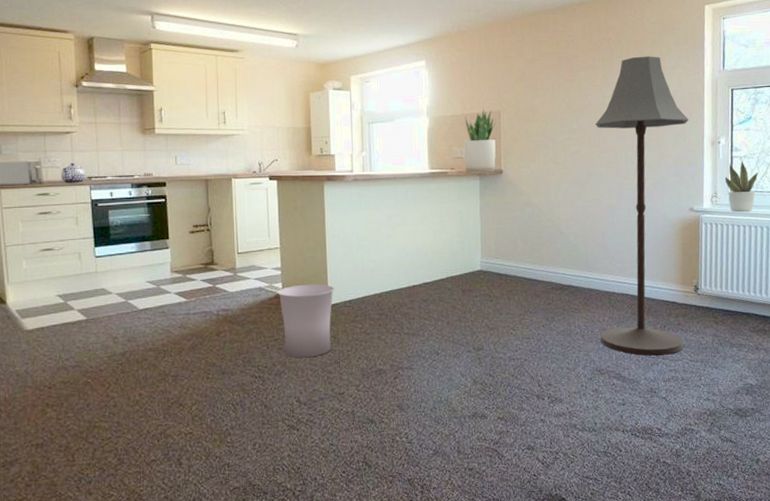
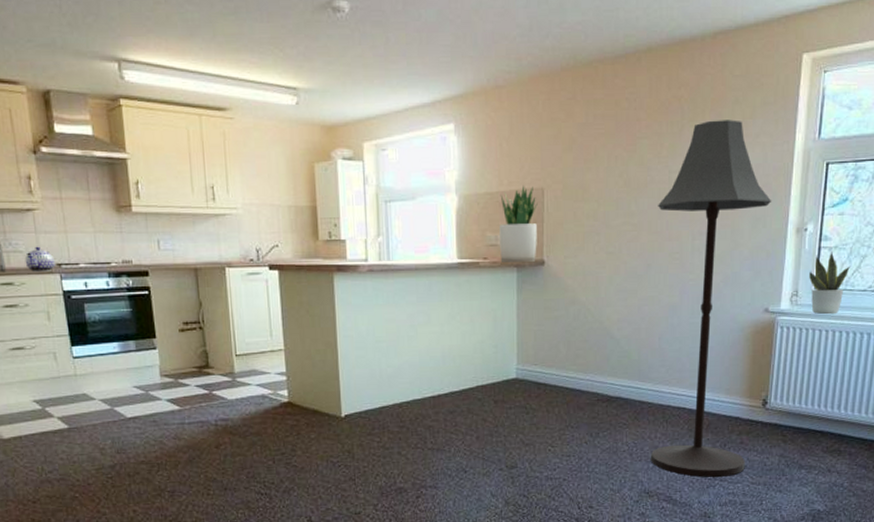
waste bin: present [278,284,334,358] -> none [283,391,347,474]

